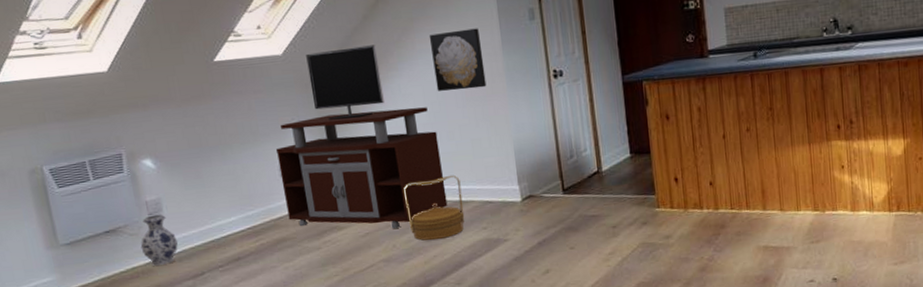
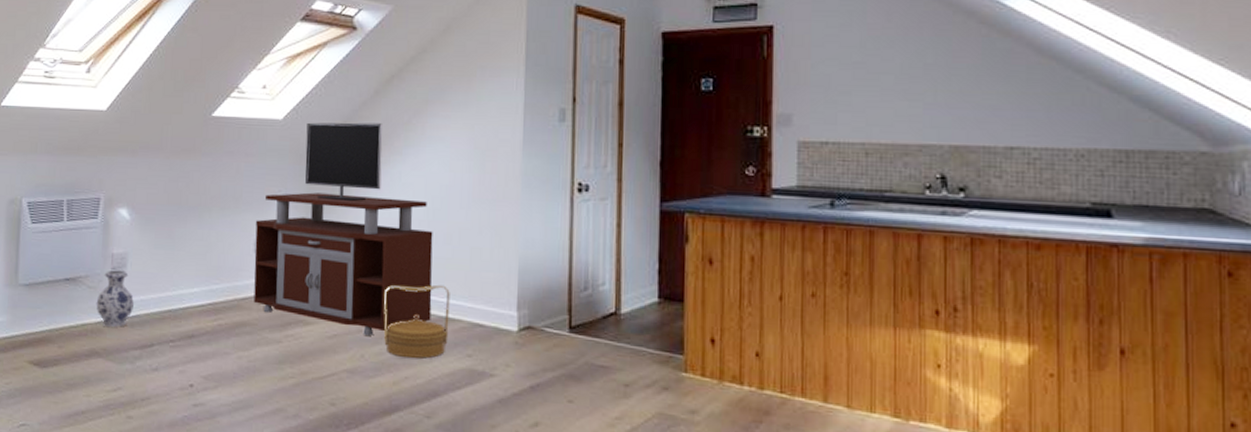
wall art: present [429,28,487,91] -> none [441,121,500,190]

